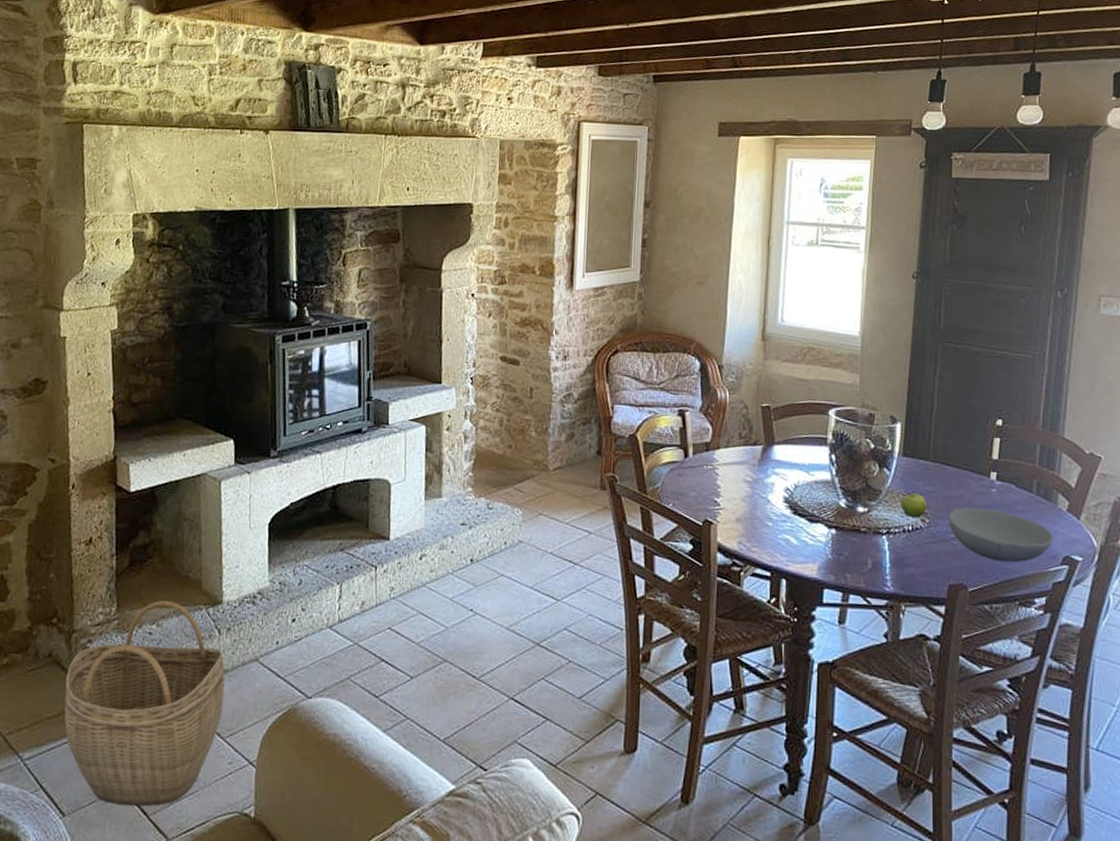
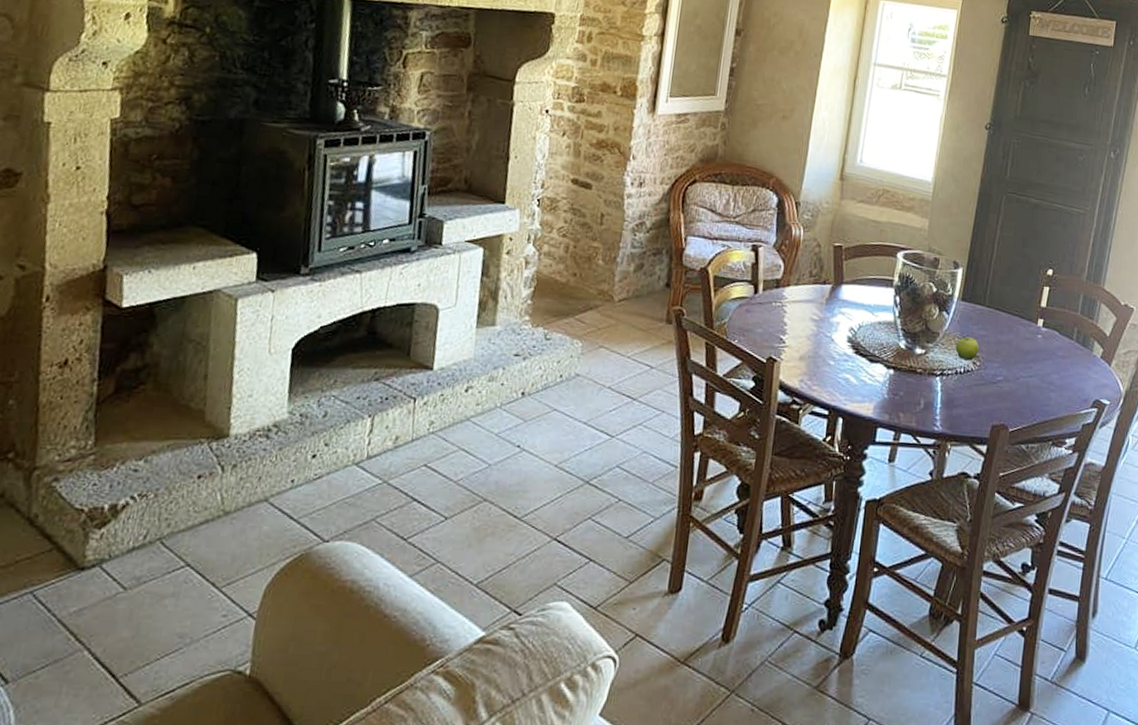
woven basket: present [64,600,225,807] -> none [15,433,226,668]
bowl: present [949,507,1054,563] -> none [997,351,1088,405]

